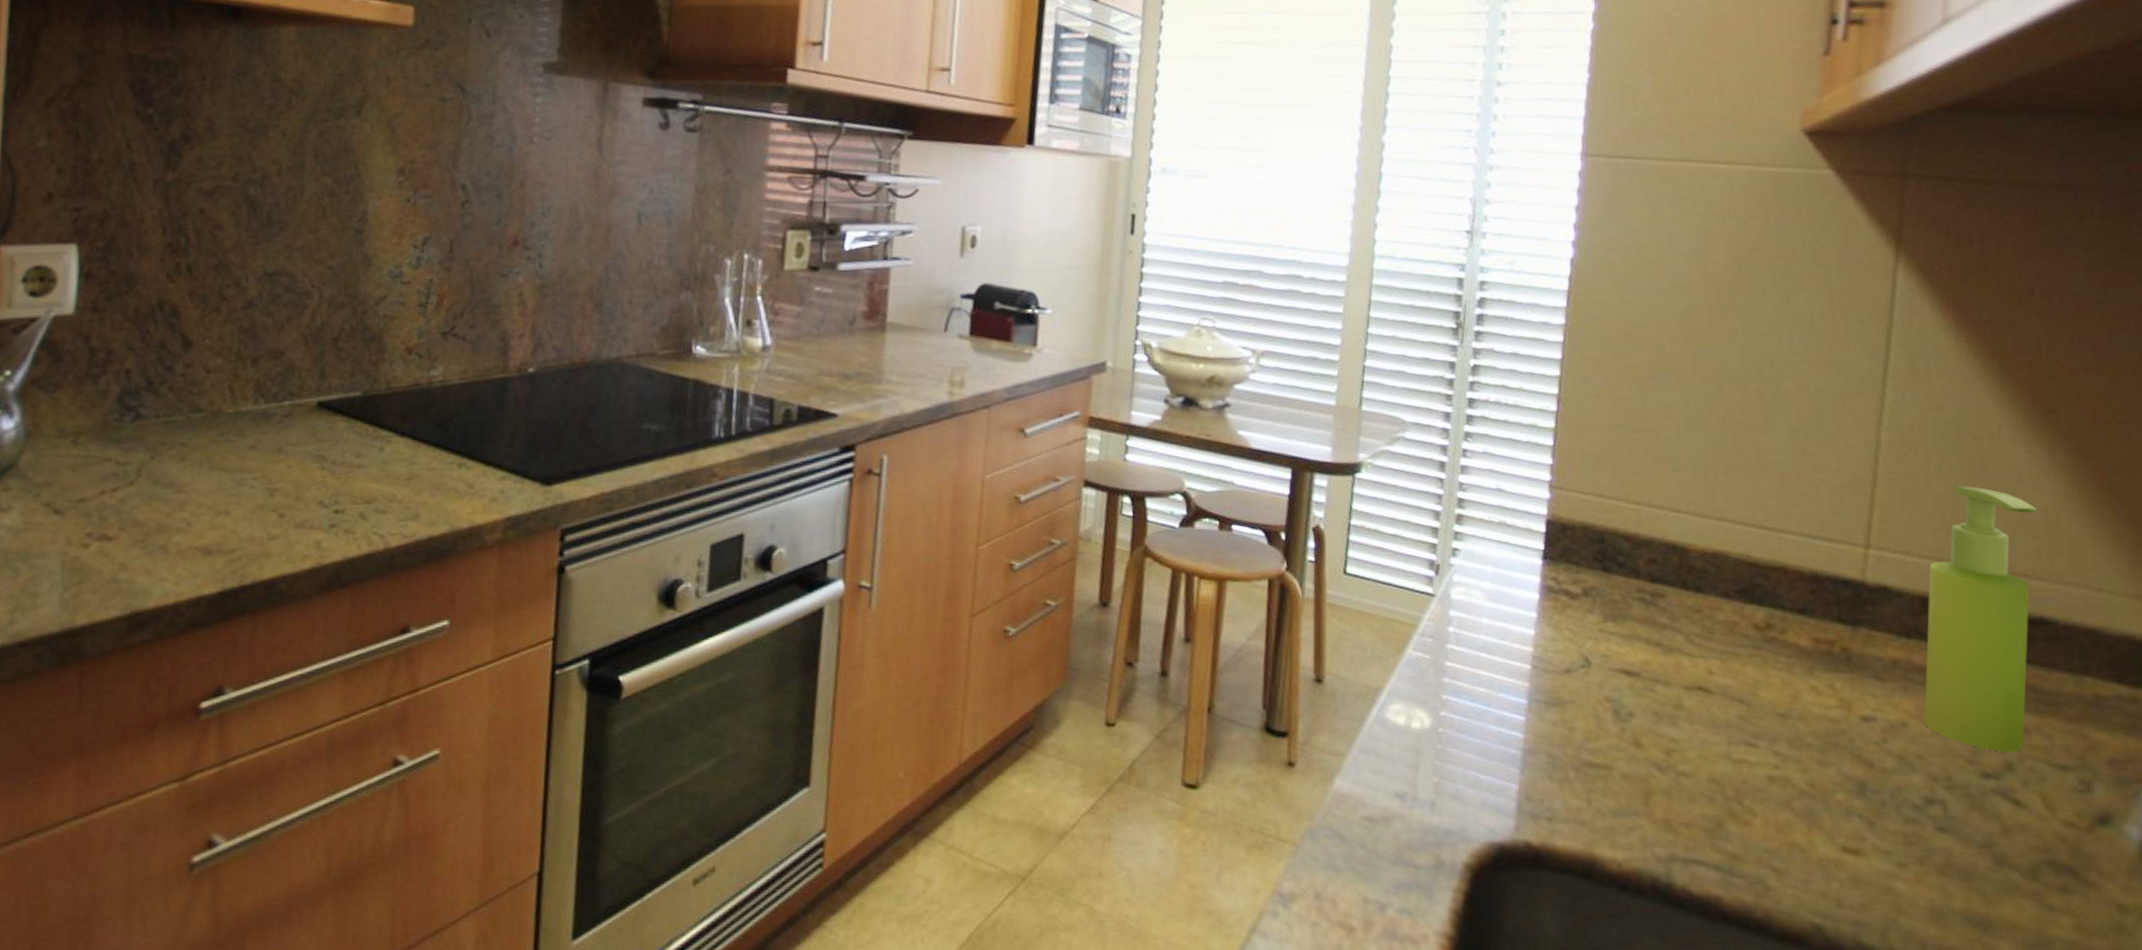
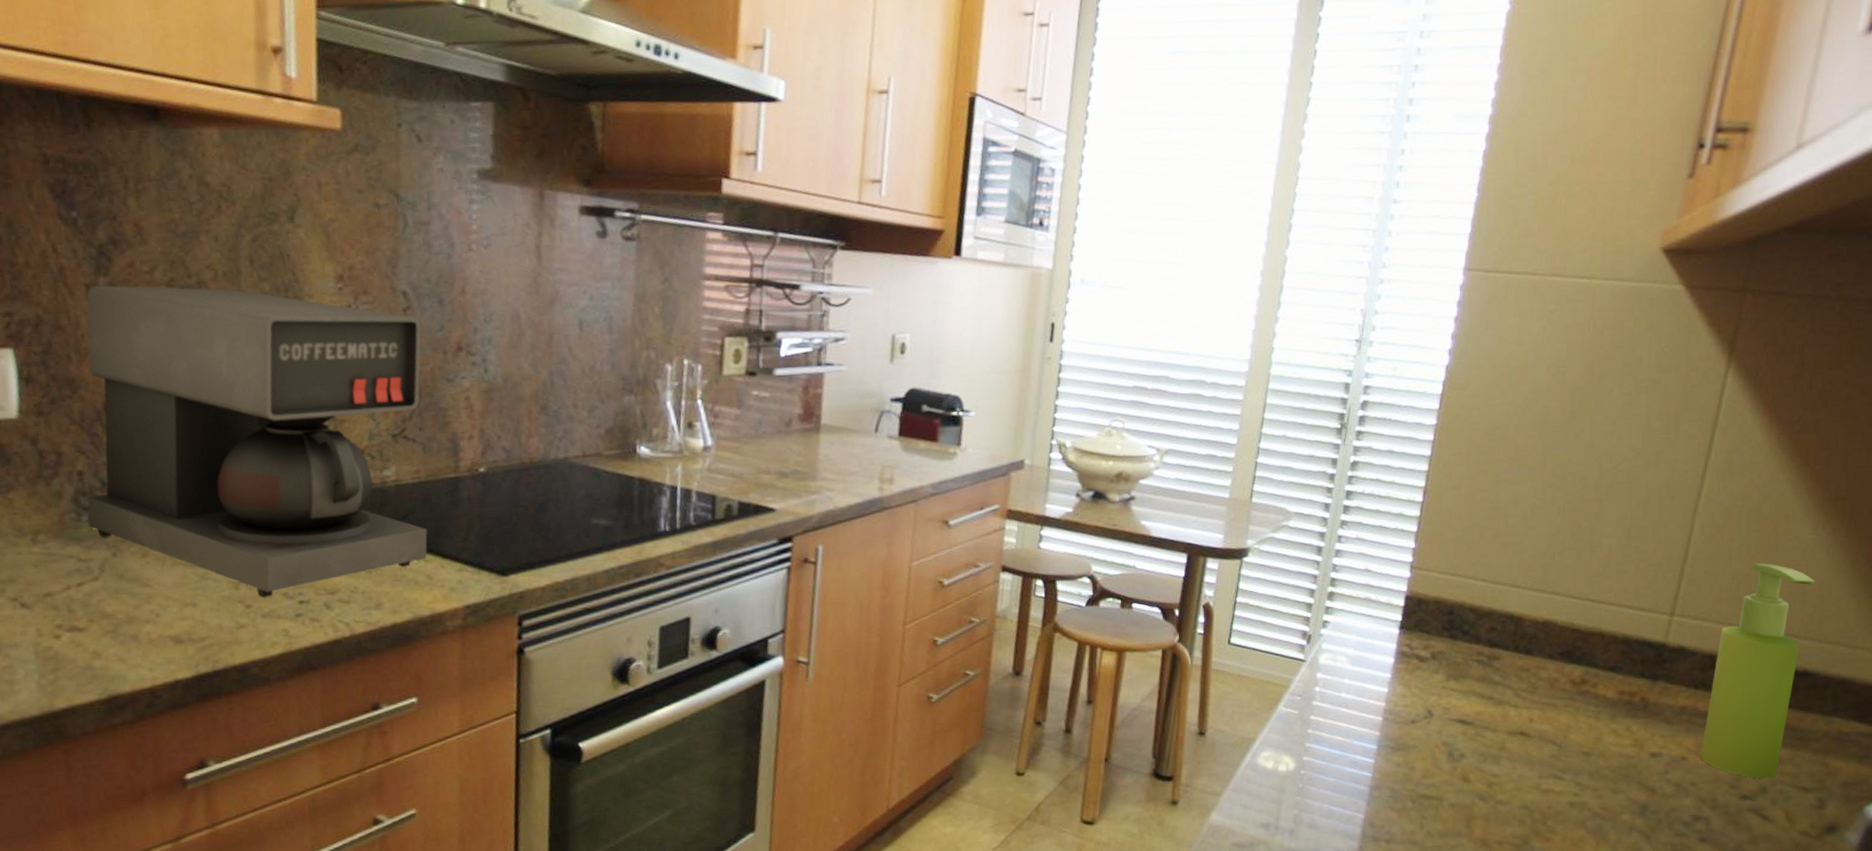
coffee maker: none [130,180,479,506] -> present [87,285,428,598]

